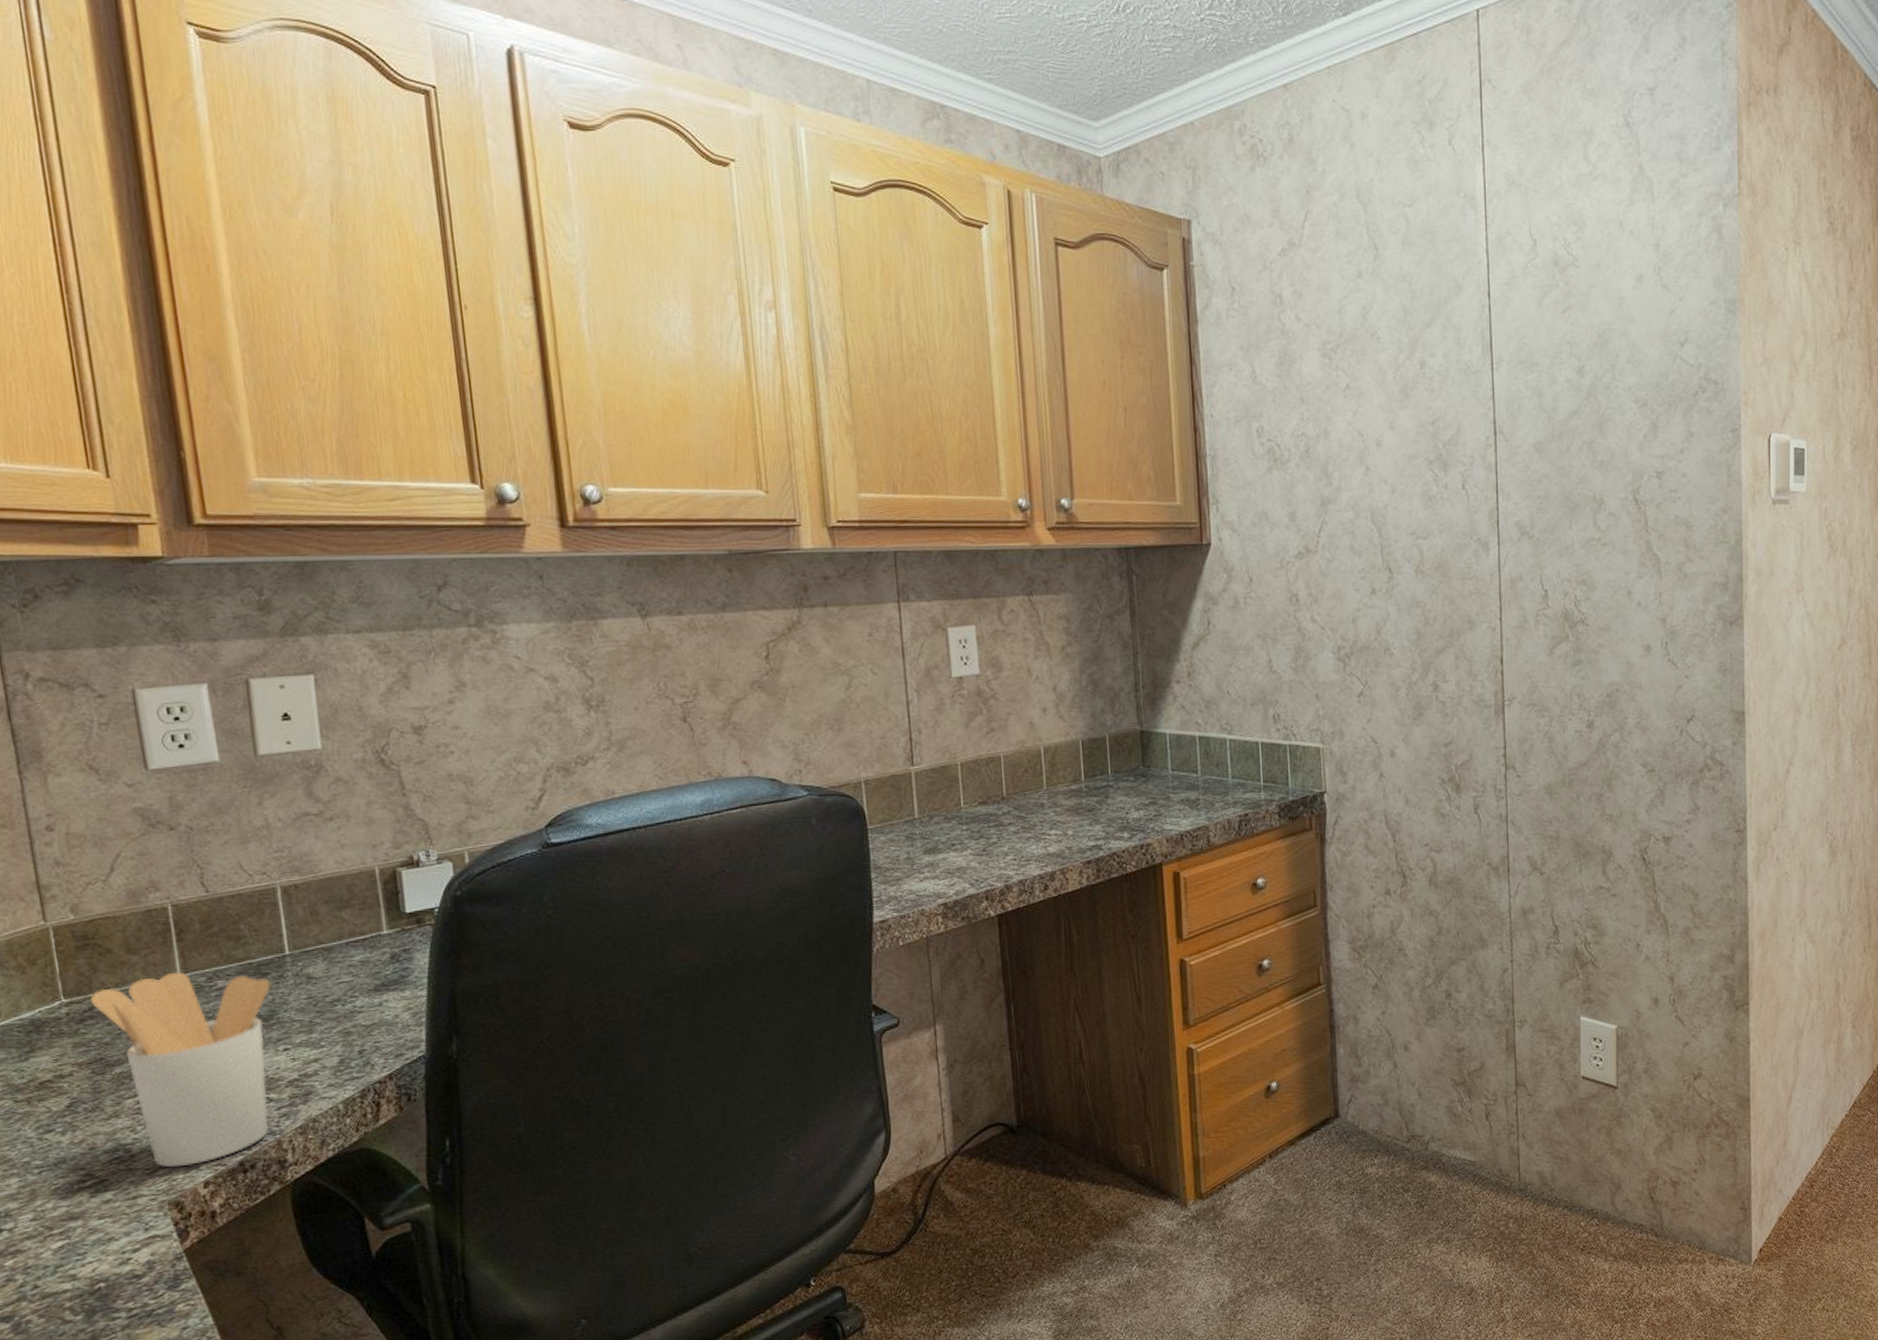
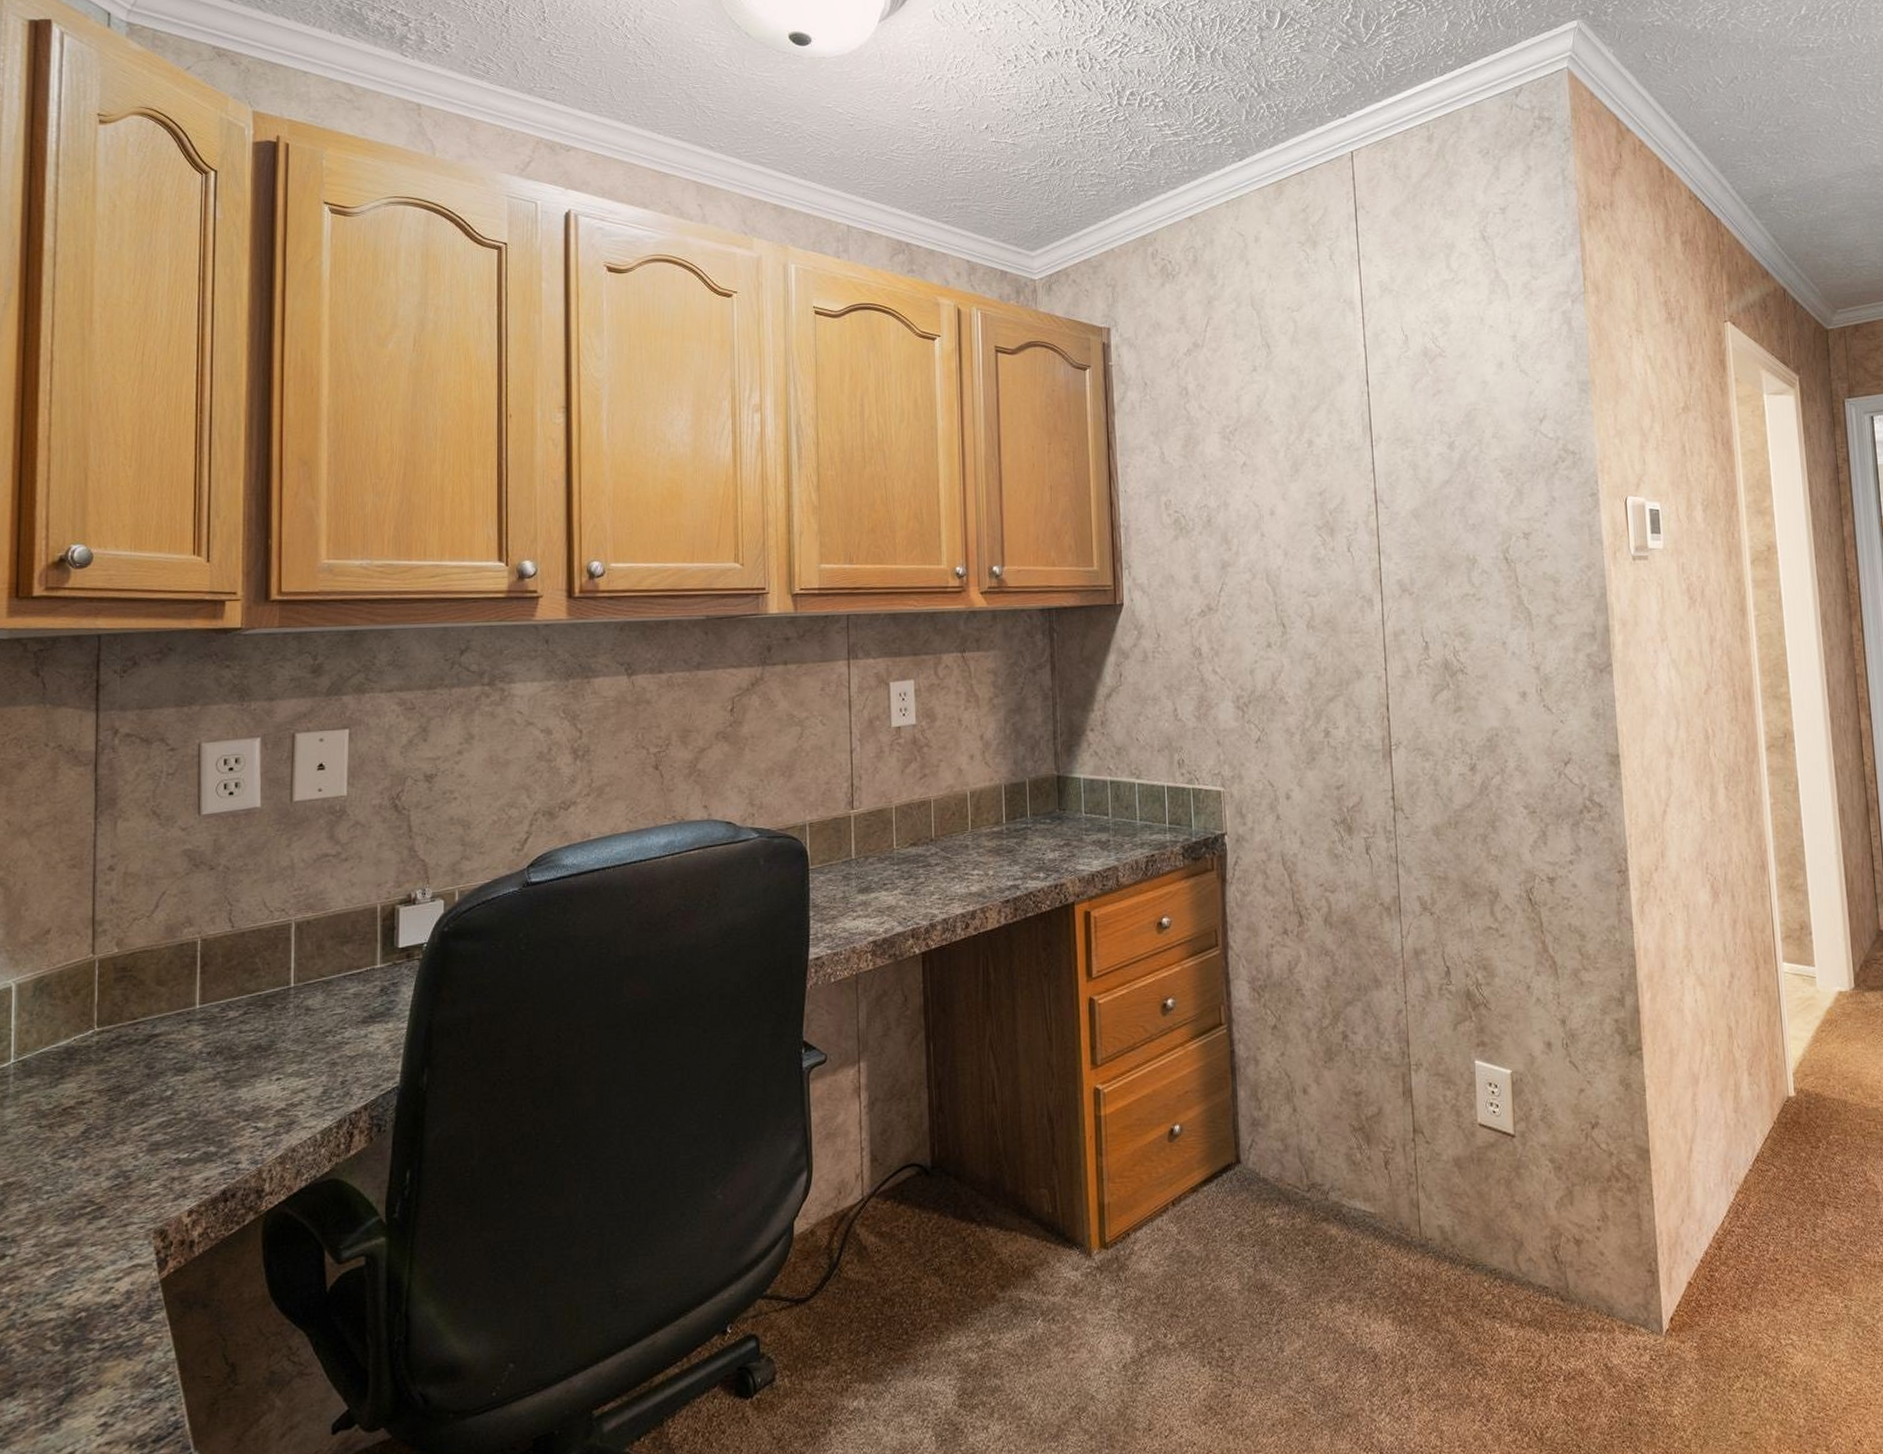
utensil holder: present [89,971,271,1168] -> none [118,1002,274,1195]

